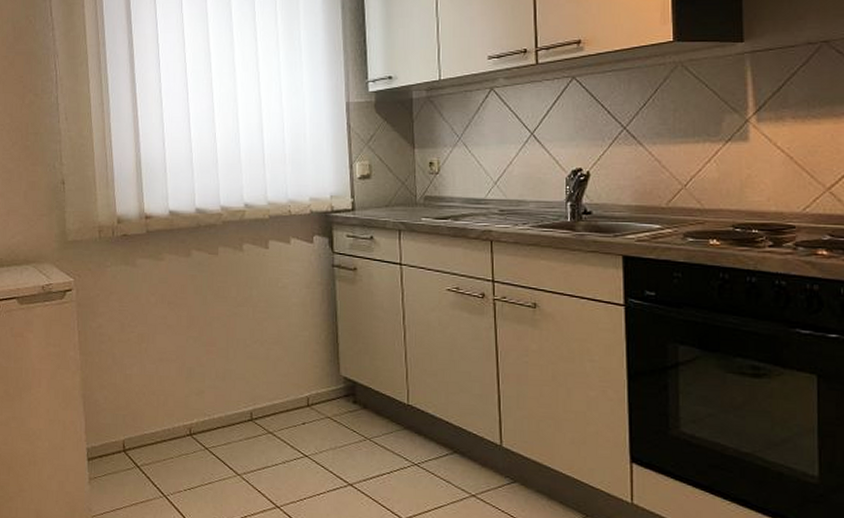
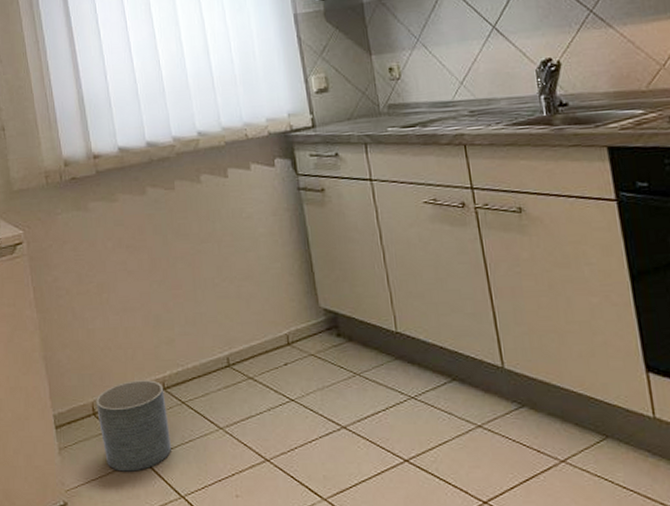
planter: none [127,424,192,506] -> present [96,380,171,472]

